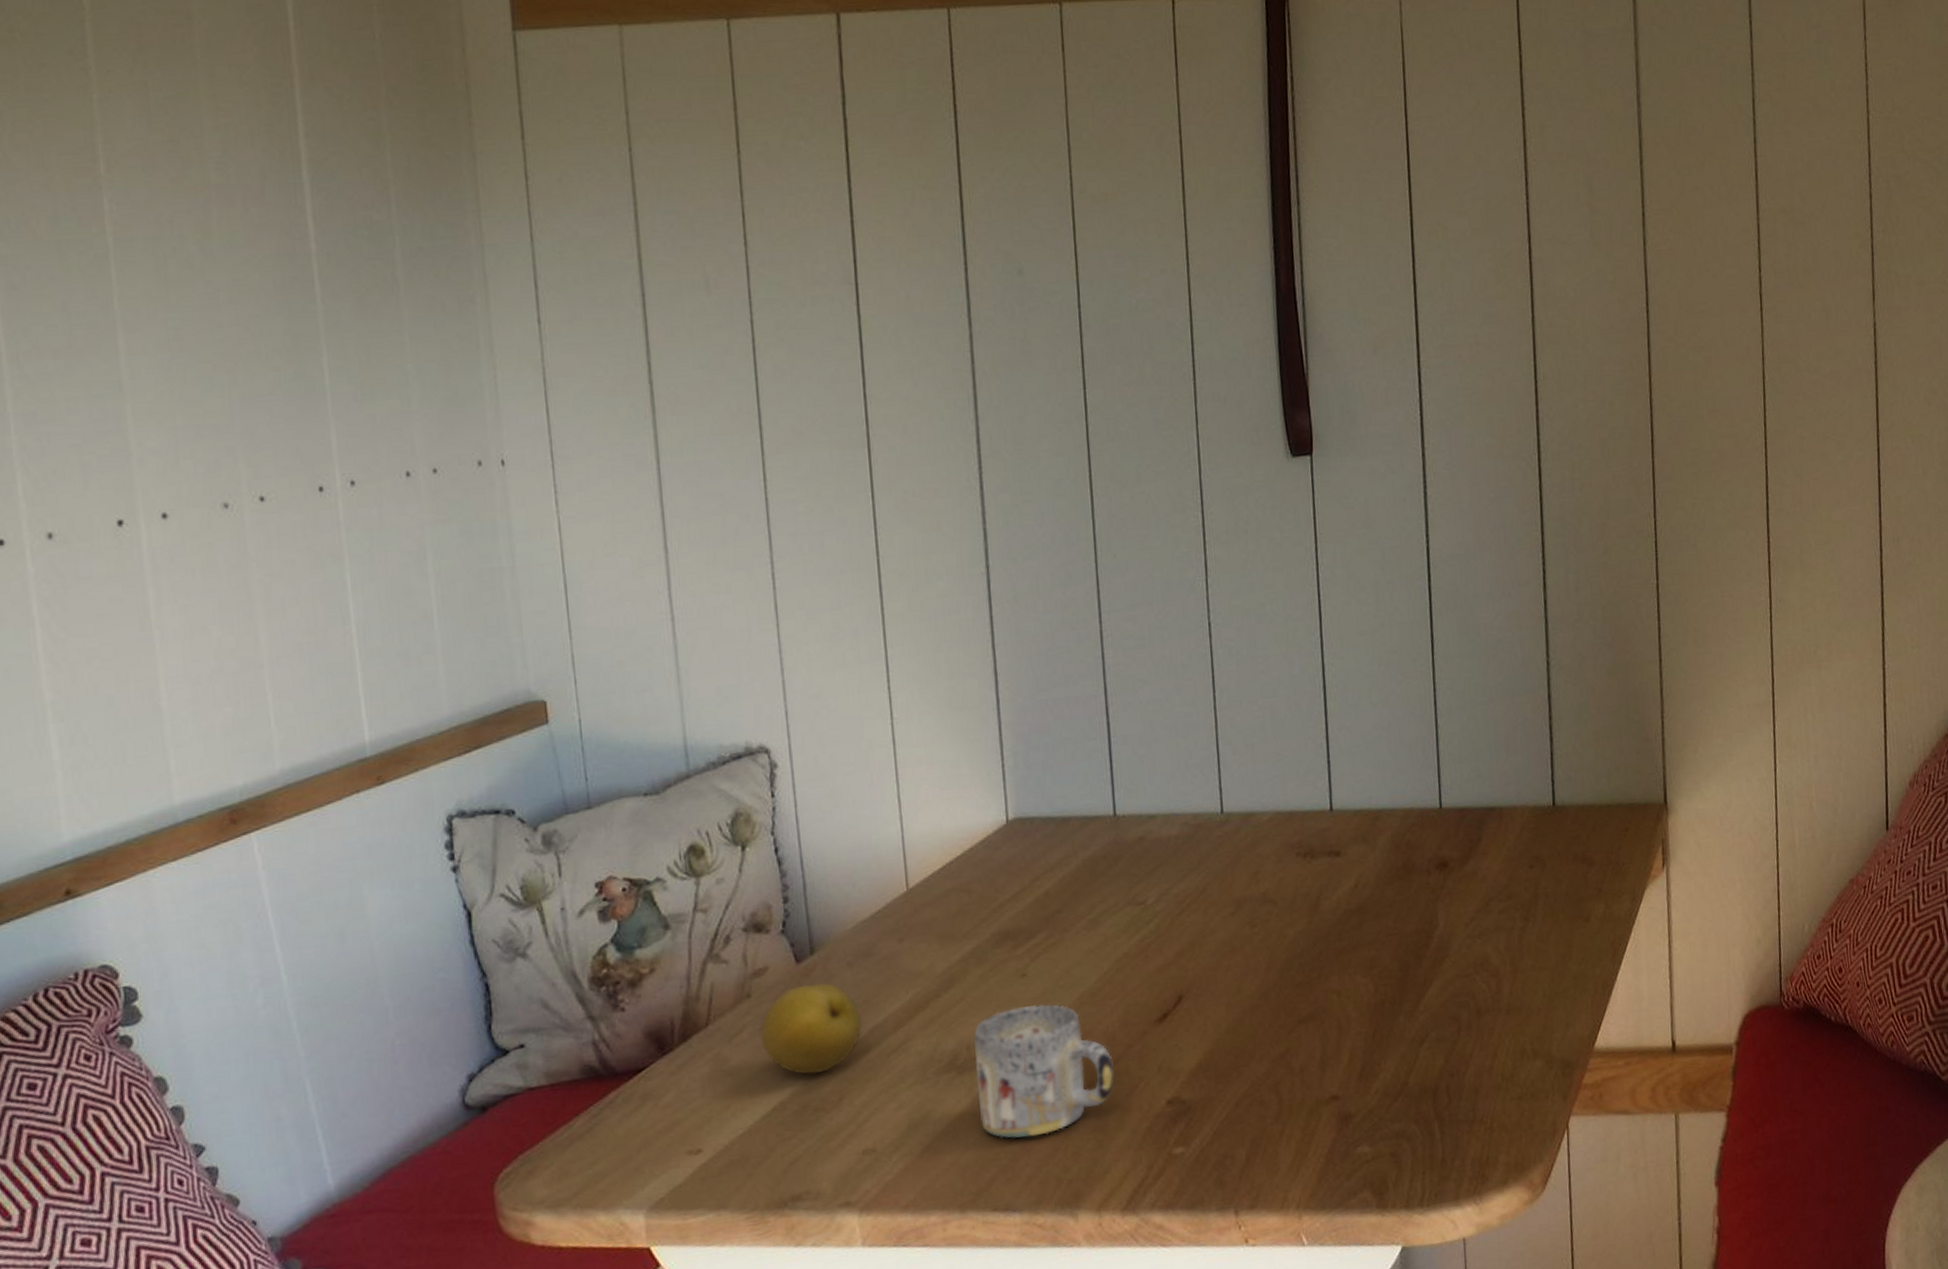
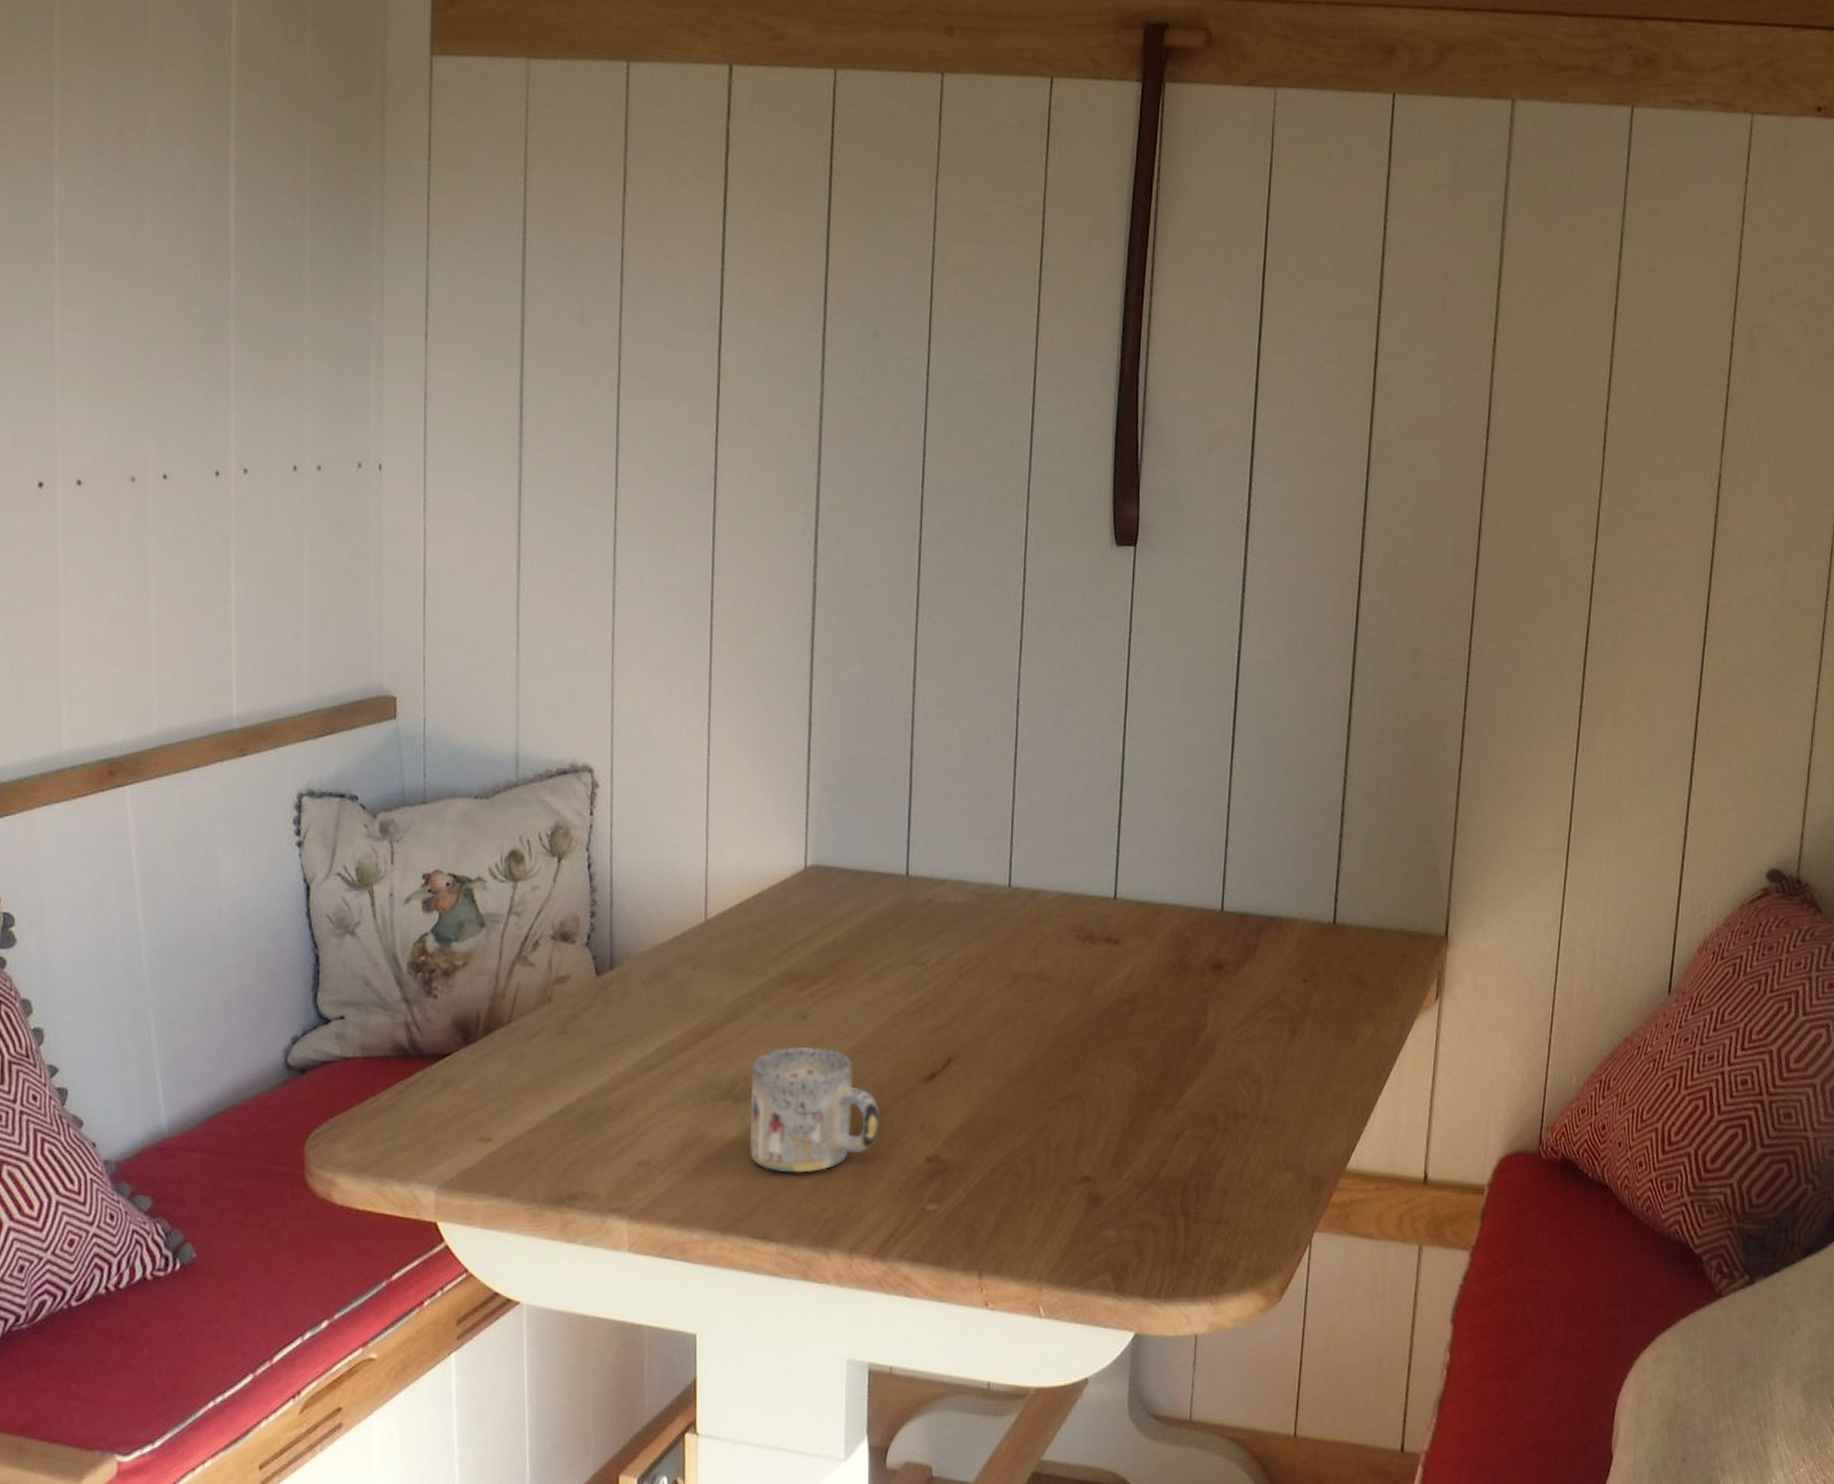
fruit: present [760,982,862,1075] -> none [556,997,651,1084]

